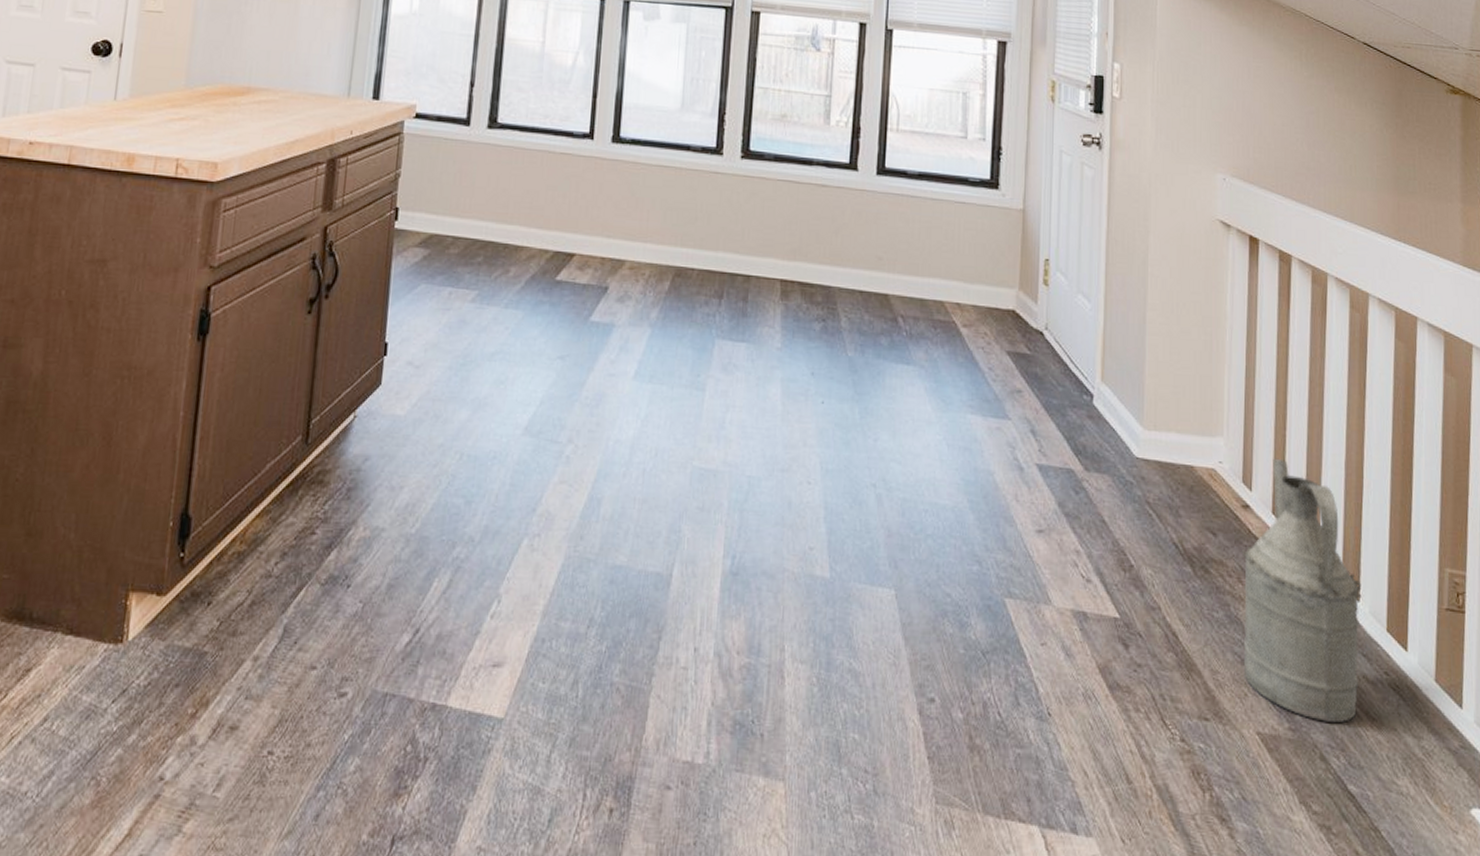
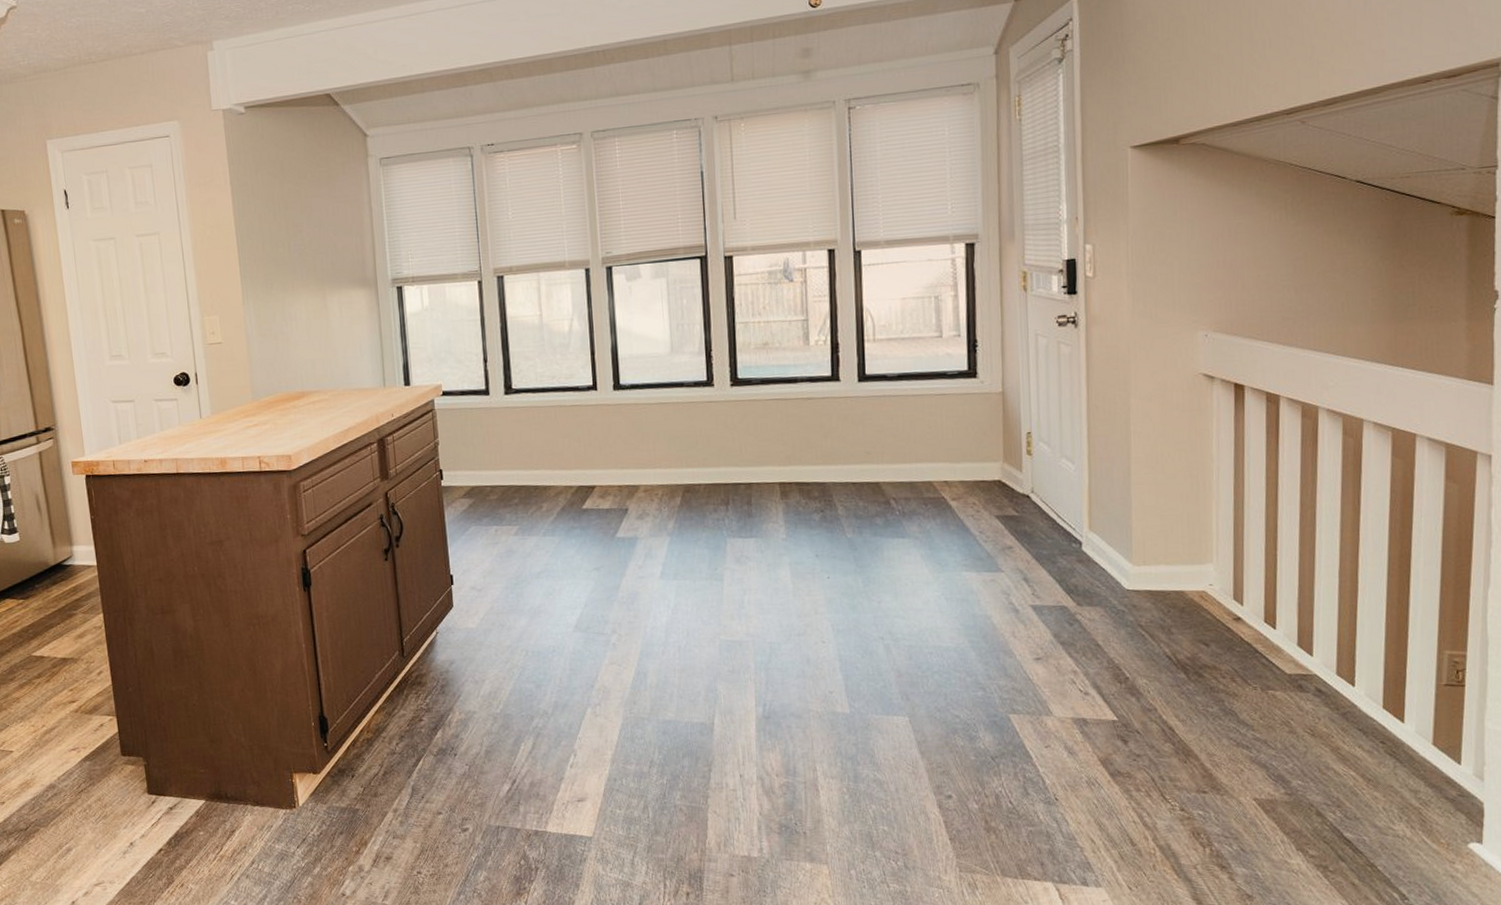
watering can: present [1241,458,1362,722] -> none [1234,575,1357,786]

